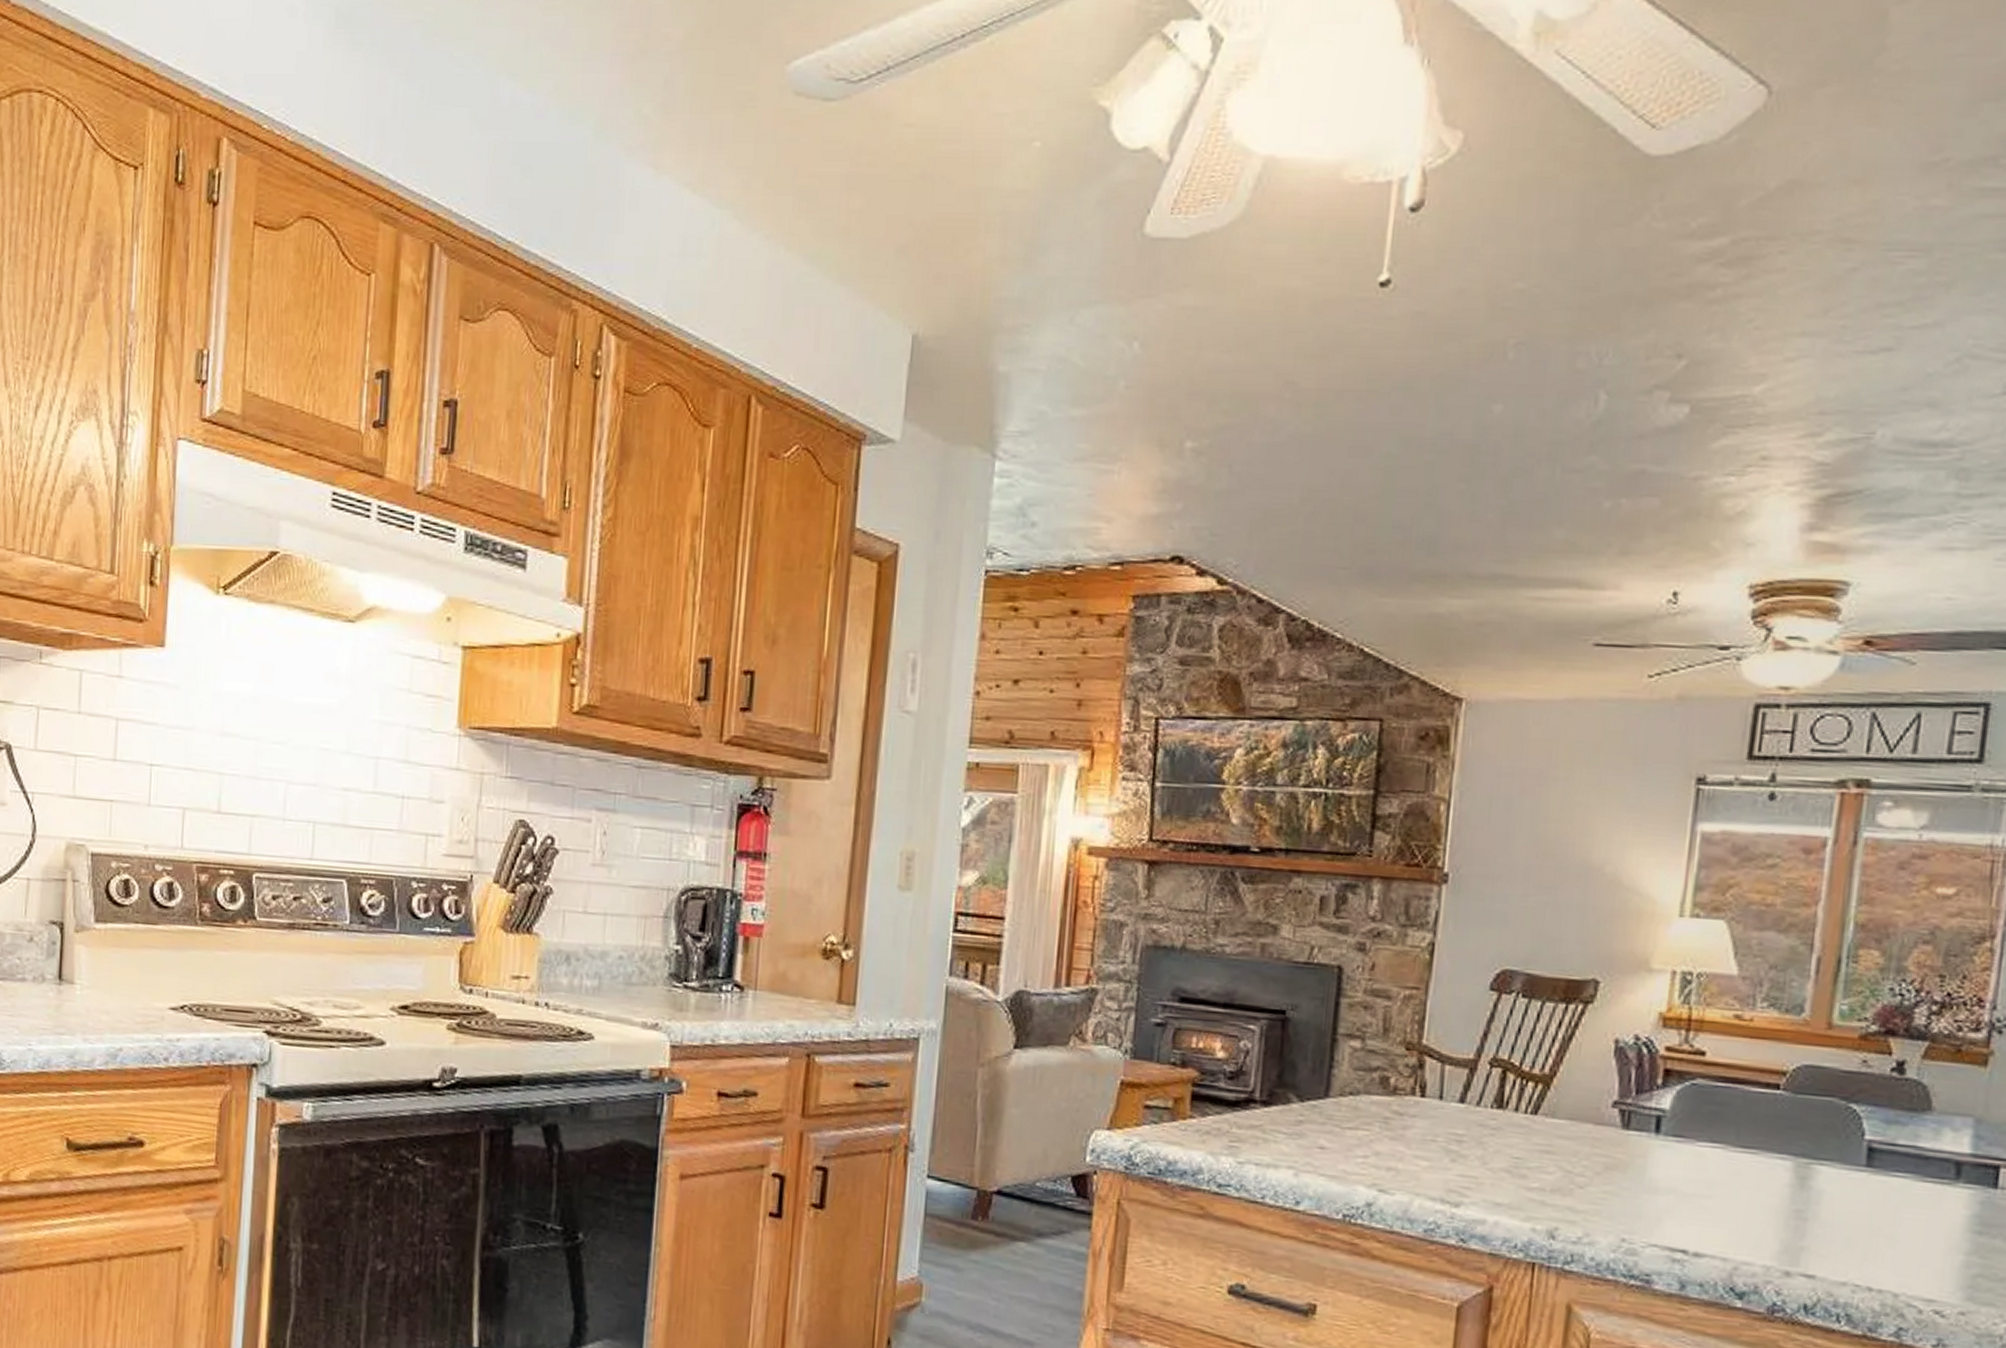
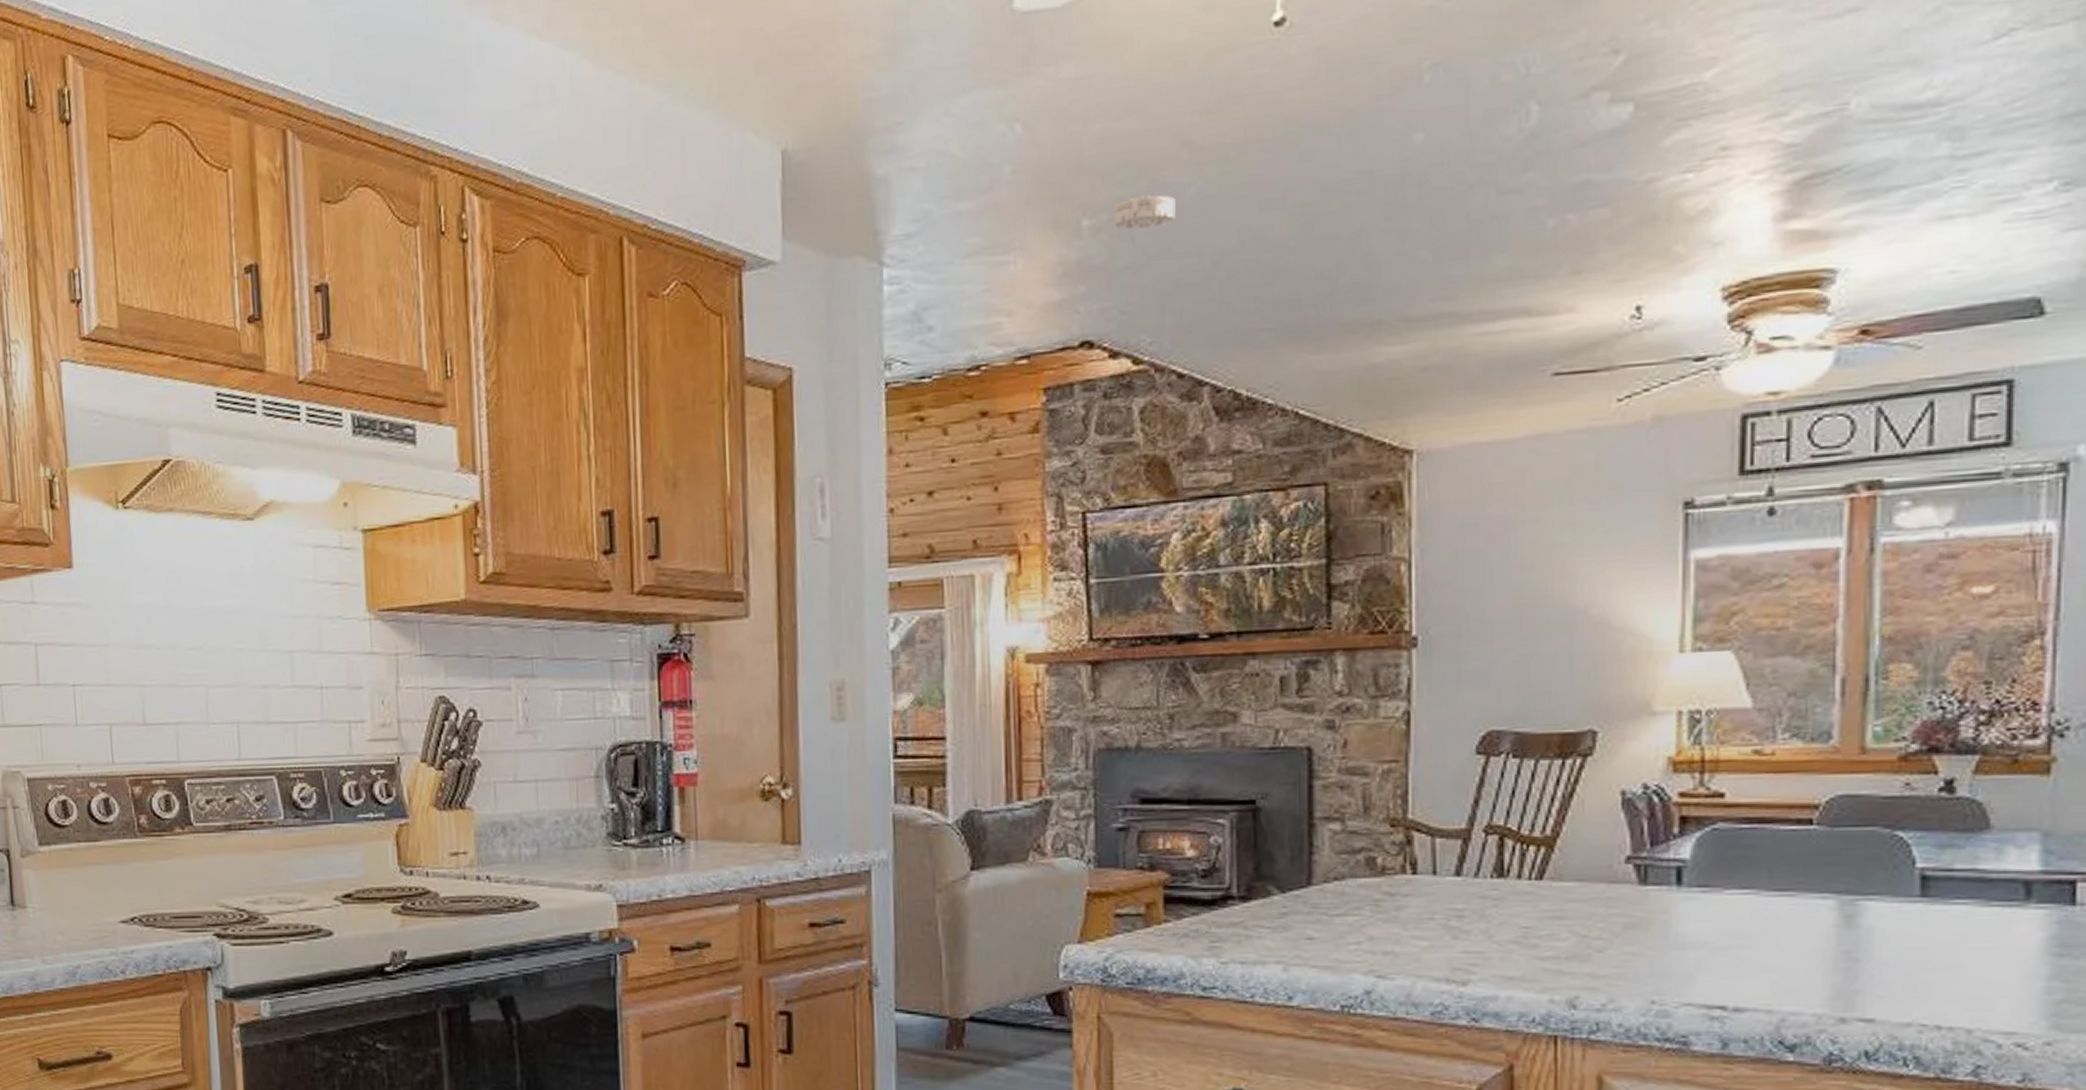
smoke detector: none [1215,427,1273,458] -> present [1114,195,1176,230]

